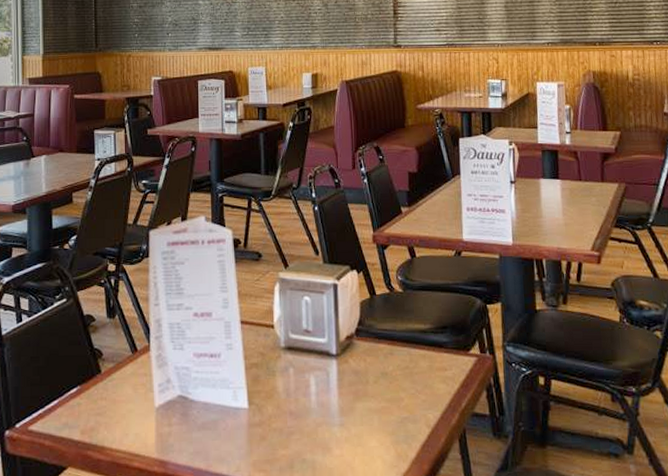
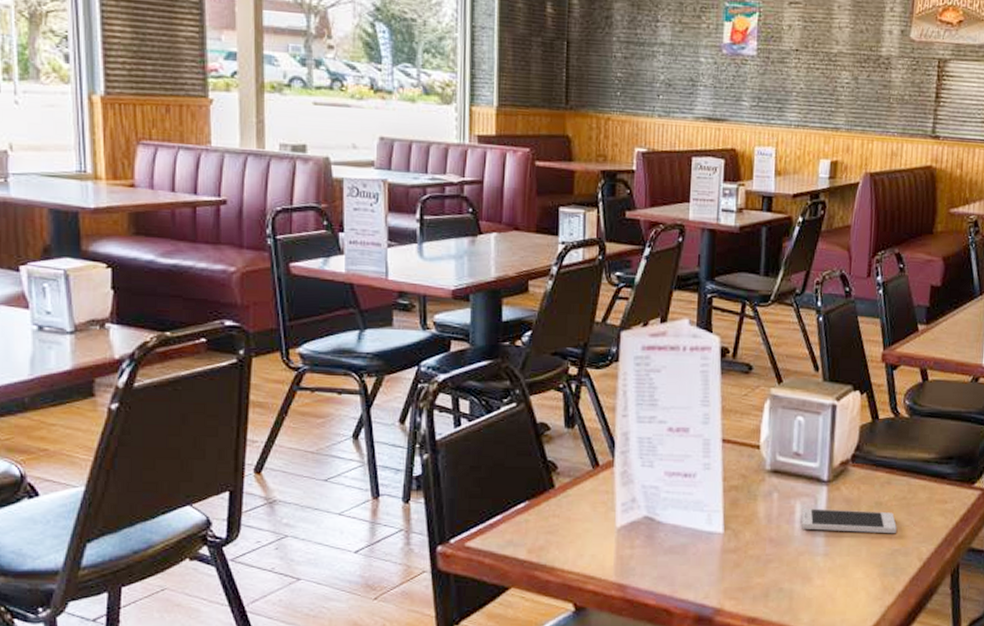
smartphone: none [315,381,403,403] -> present [801,508,897,534]

